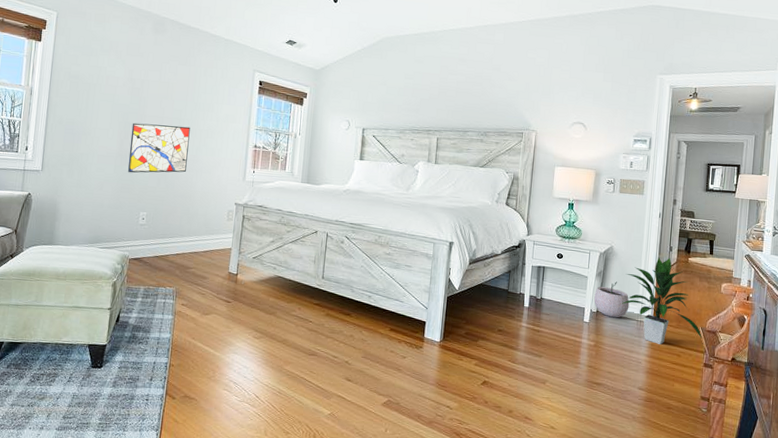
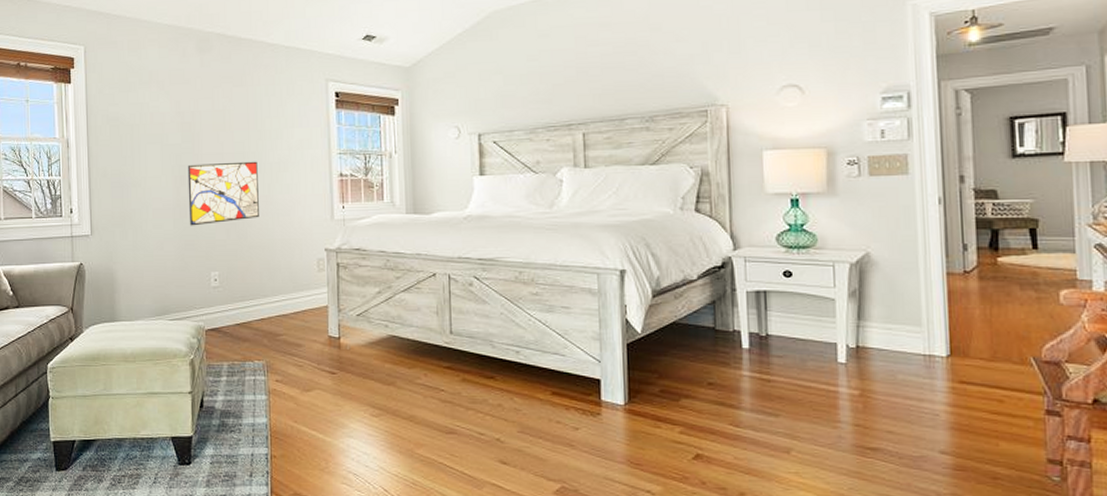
plant pot: present [594,282,630,318] -> none [849,302,908,354]
indoor plant: present [621,257,703,344] -> none [894,259,1037,387]

